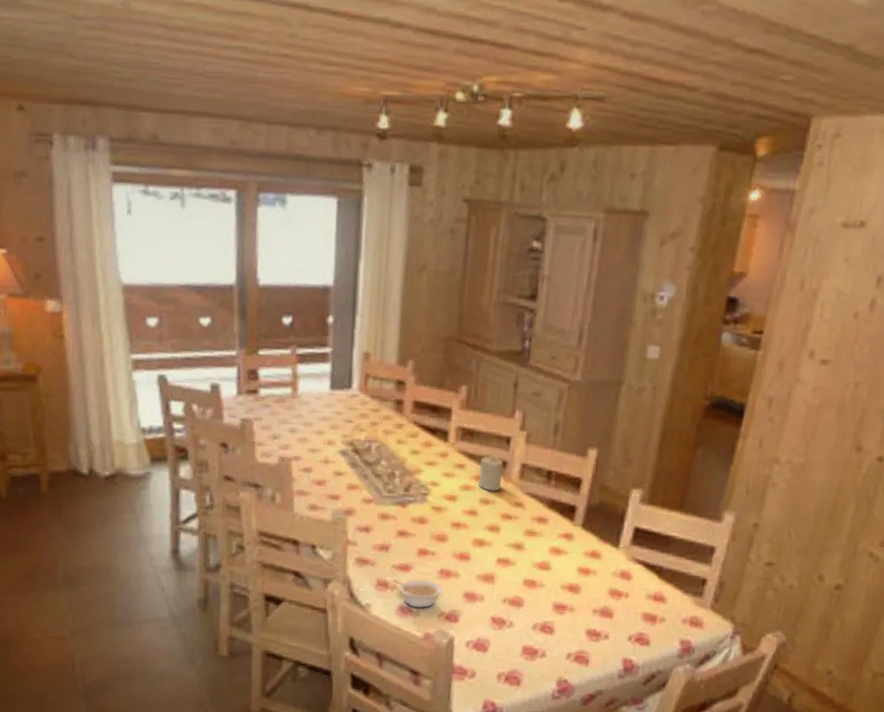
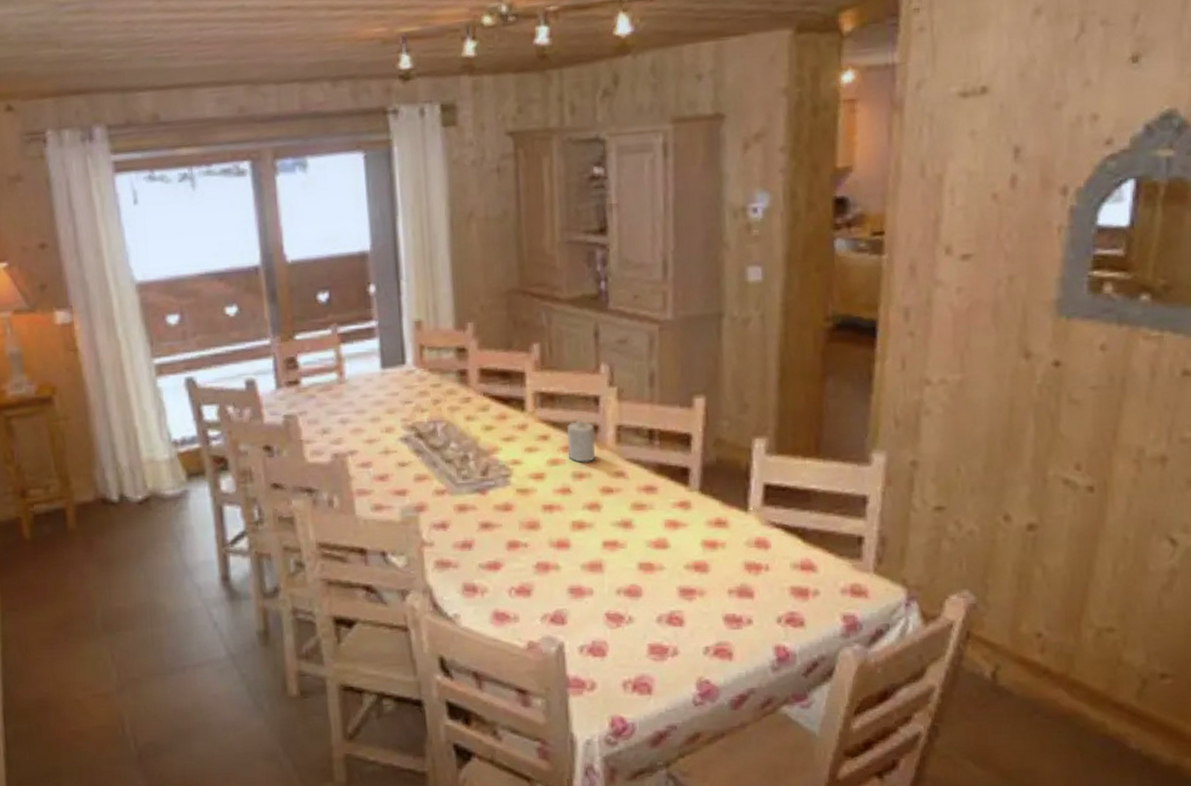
legume: present [392,579,443,609] -> none [481,577,543,614]

